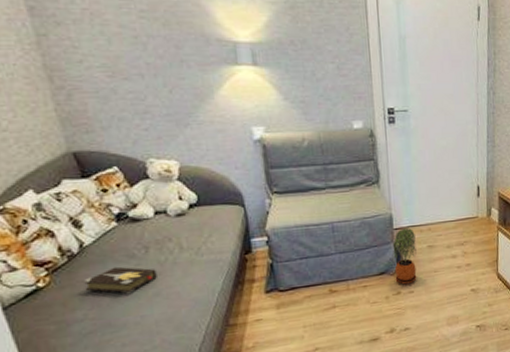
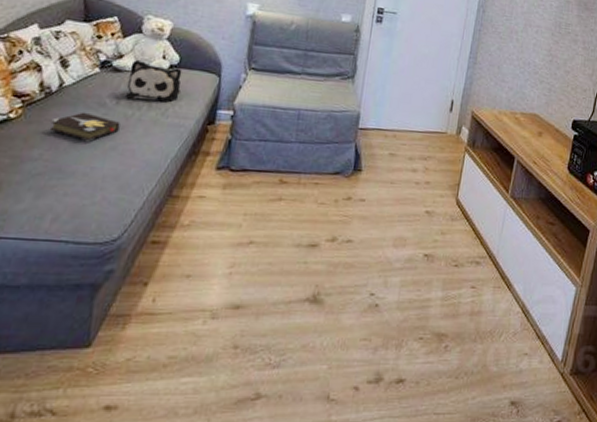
plush toy: none [148,205,209,246] -> present [126,59,182,103]
potted plant: present [392,227,417,285] -> none [349,129,379,191]

